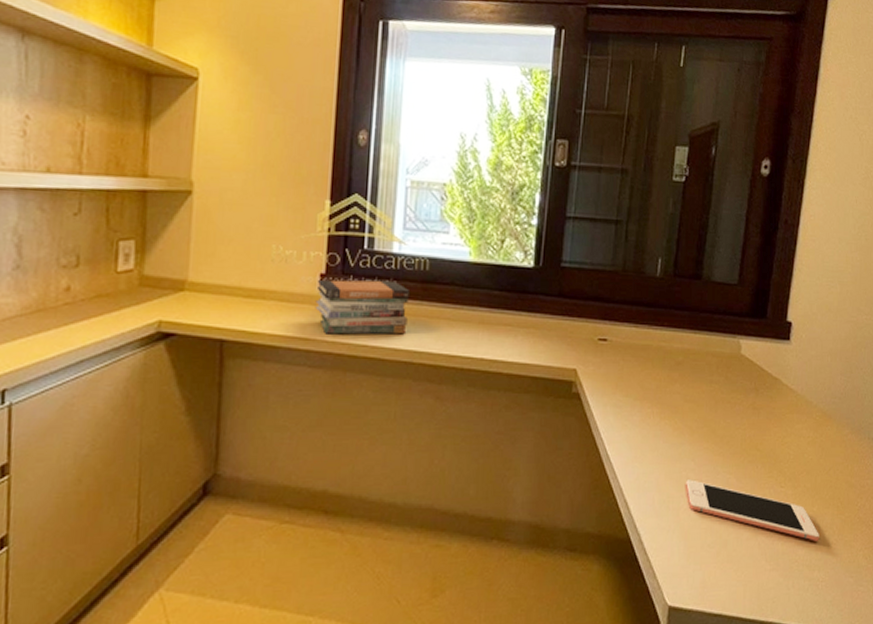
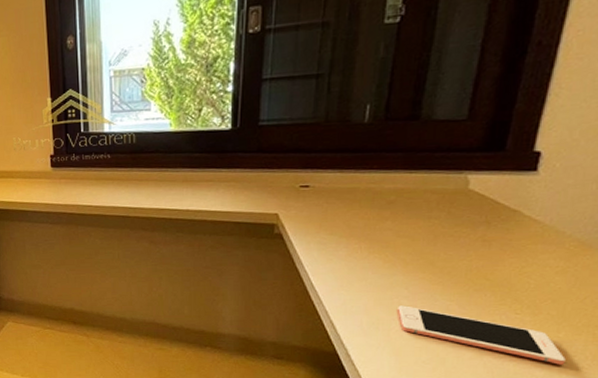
book stack: present [315,279,411,335] -> none [49,154,122,200]

